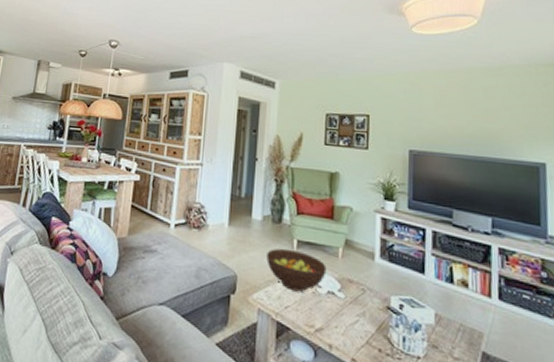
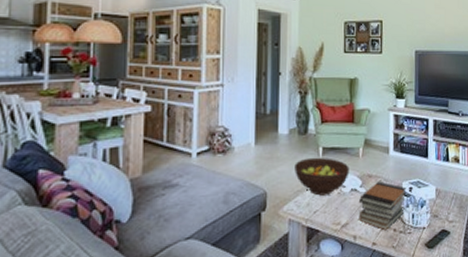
book stack: none [336,289,396,348] -> present [358,181,407,231]

